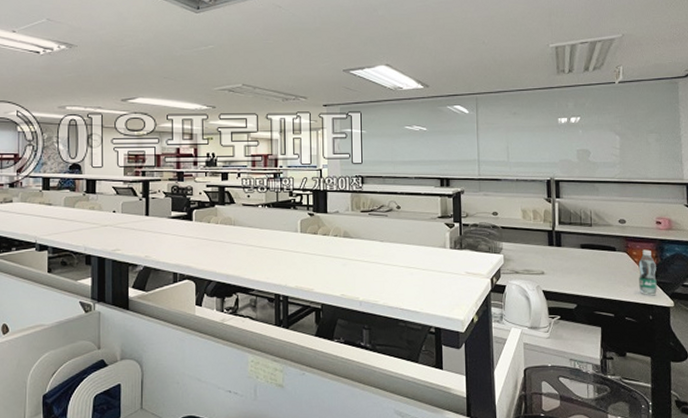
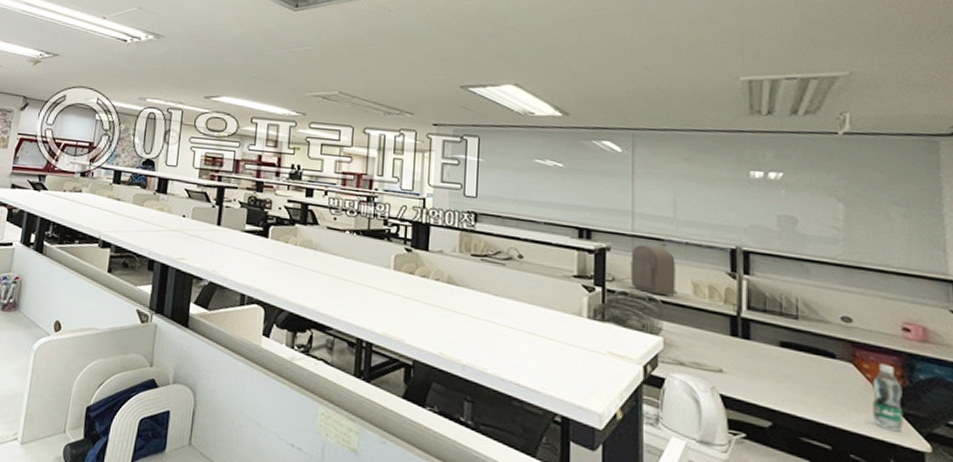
backpack: none [478,181,512,223] -> present [630,242,677,297]

